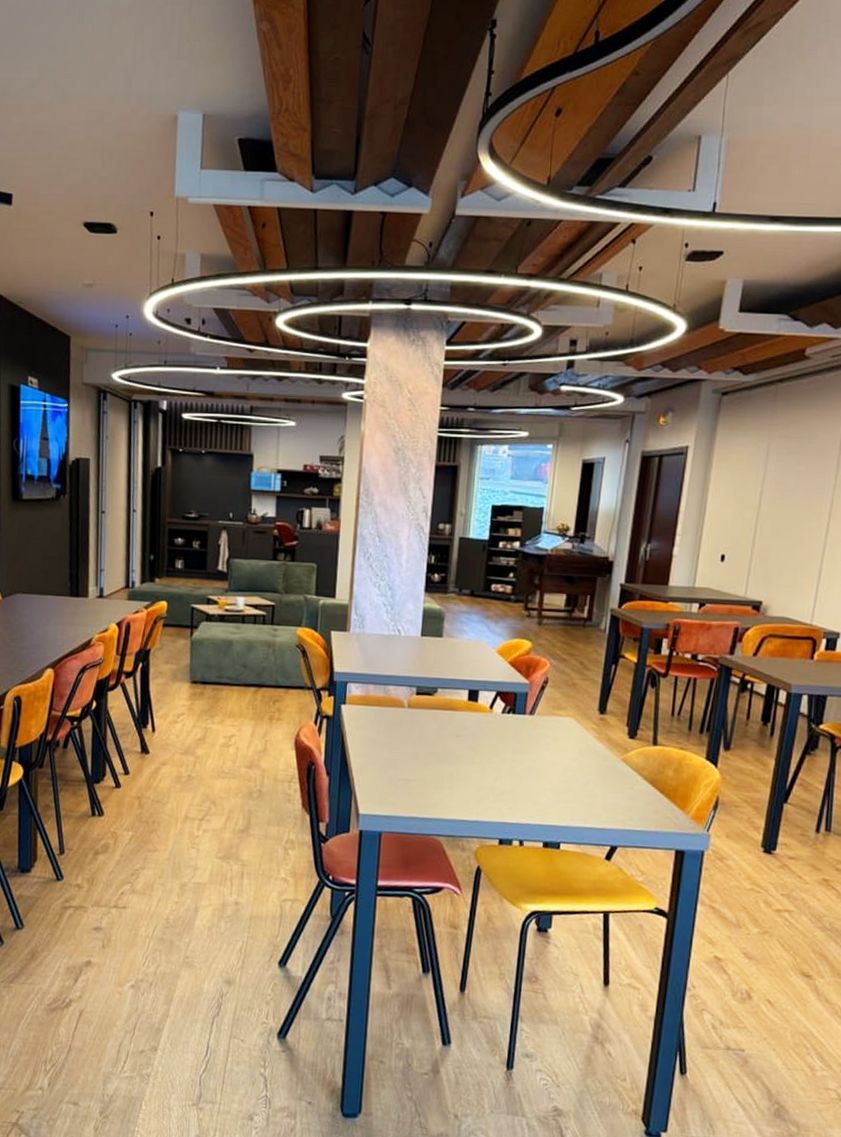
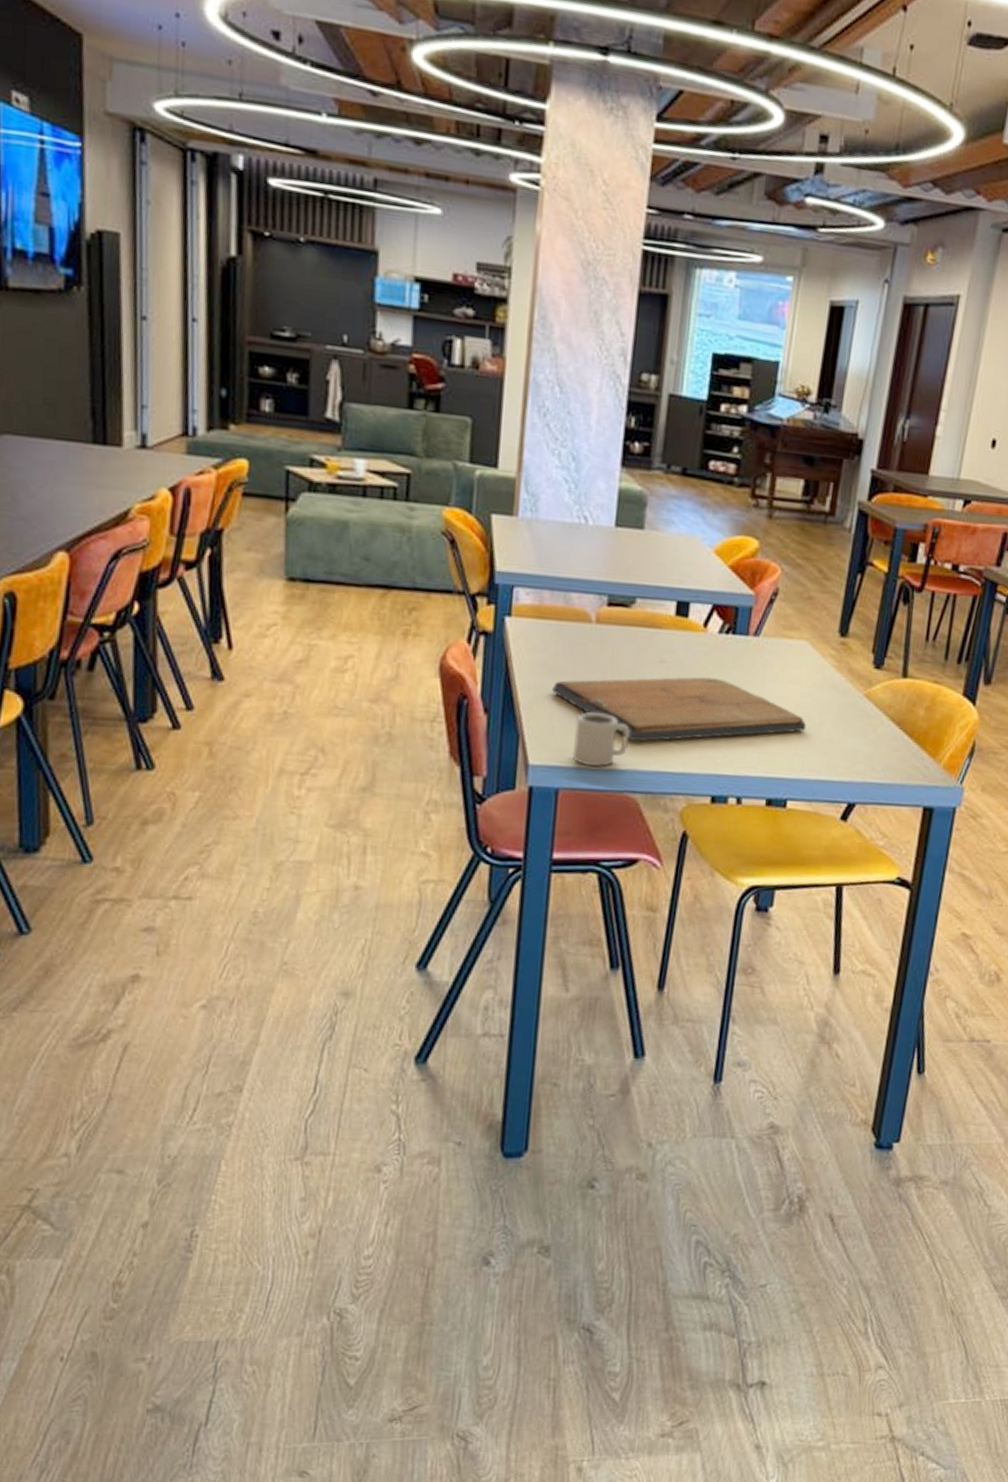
religious icon: none [376,747,575,797] -> present [552,677,807,741]
cup: none [391,774,435,816] -> present [572,712,631,767]

